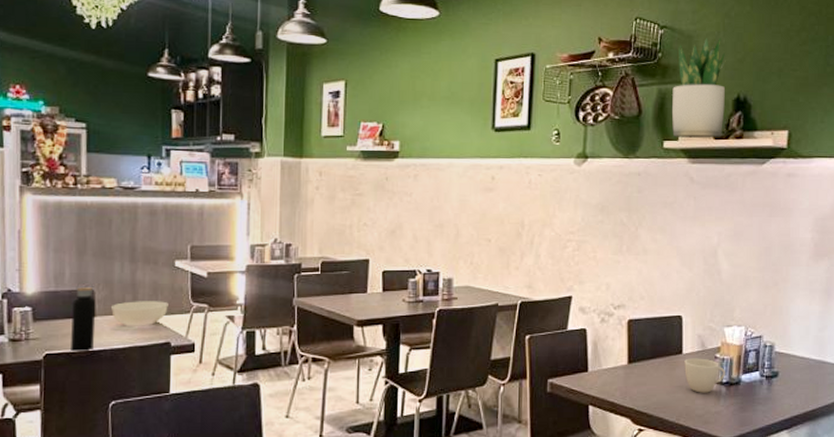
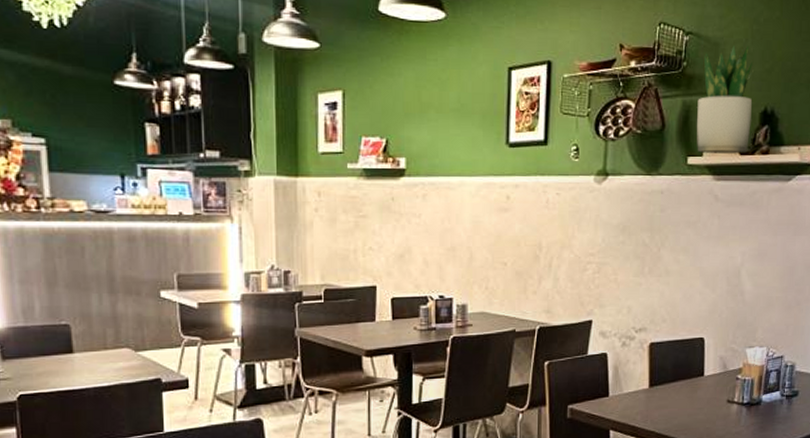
water bottle: present [71,281,96,352] -> none [46,315,74,392]
bowl: present [110,301,169,328] -> none [90,335,156,364]
cup: present [684,358,725,393] -> none [706,379,746,414]

